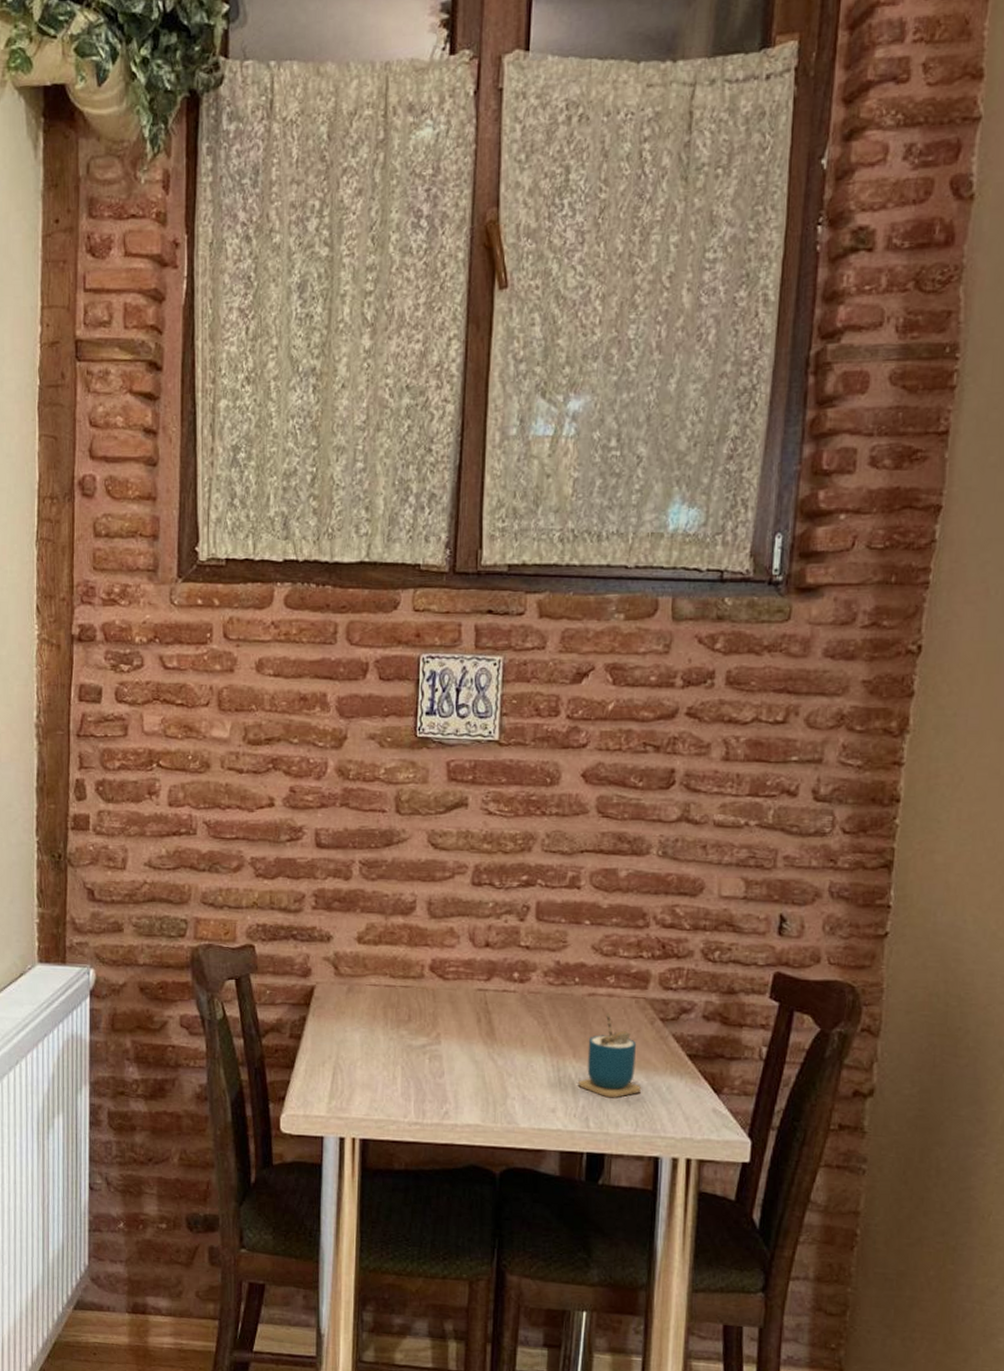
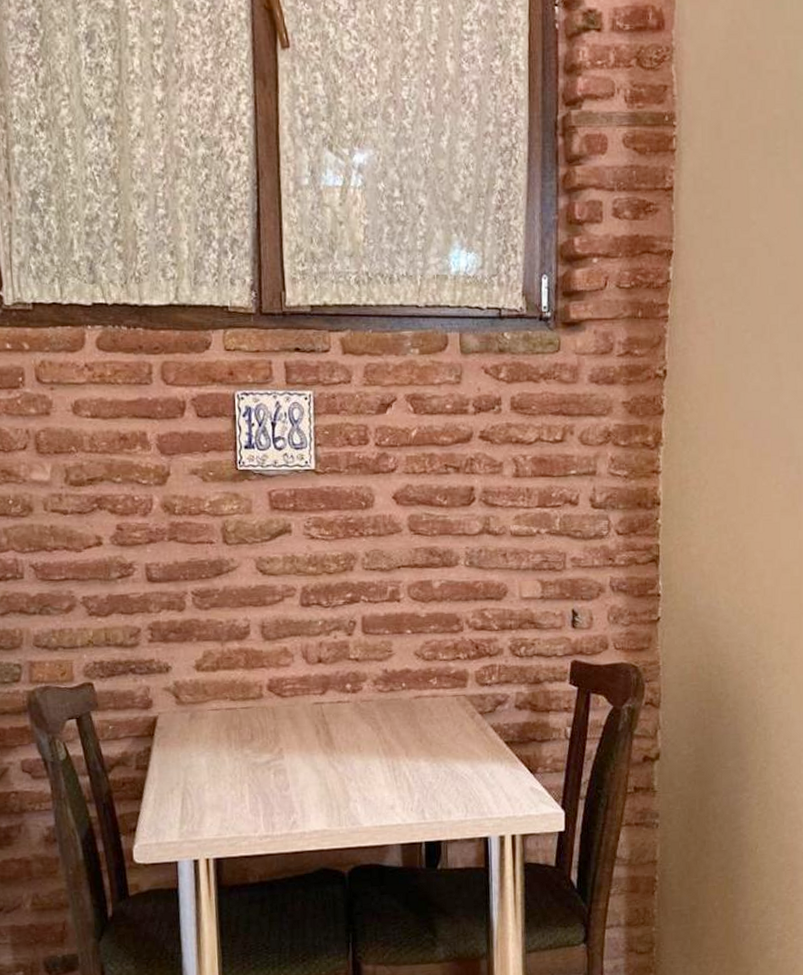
cup: present [578,1012,642,1098] -> none [413,712,469,789]

